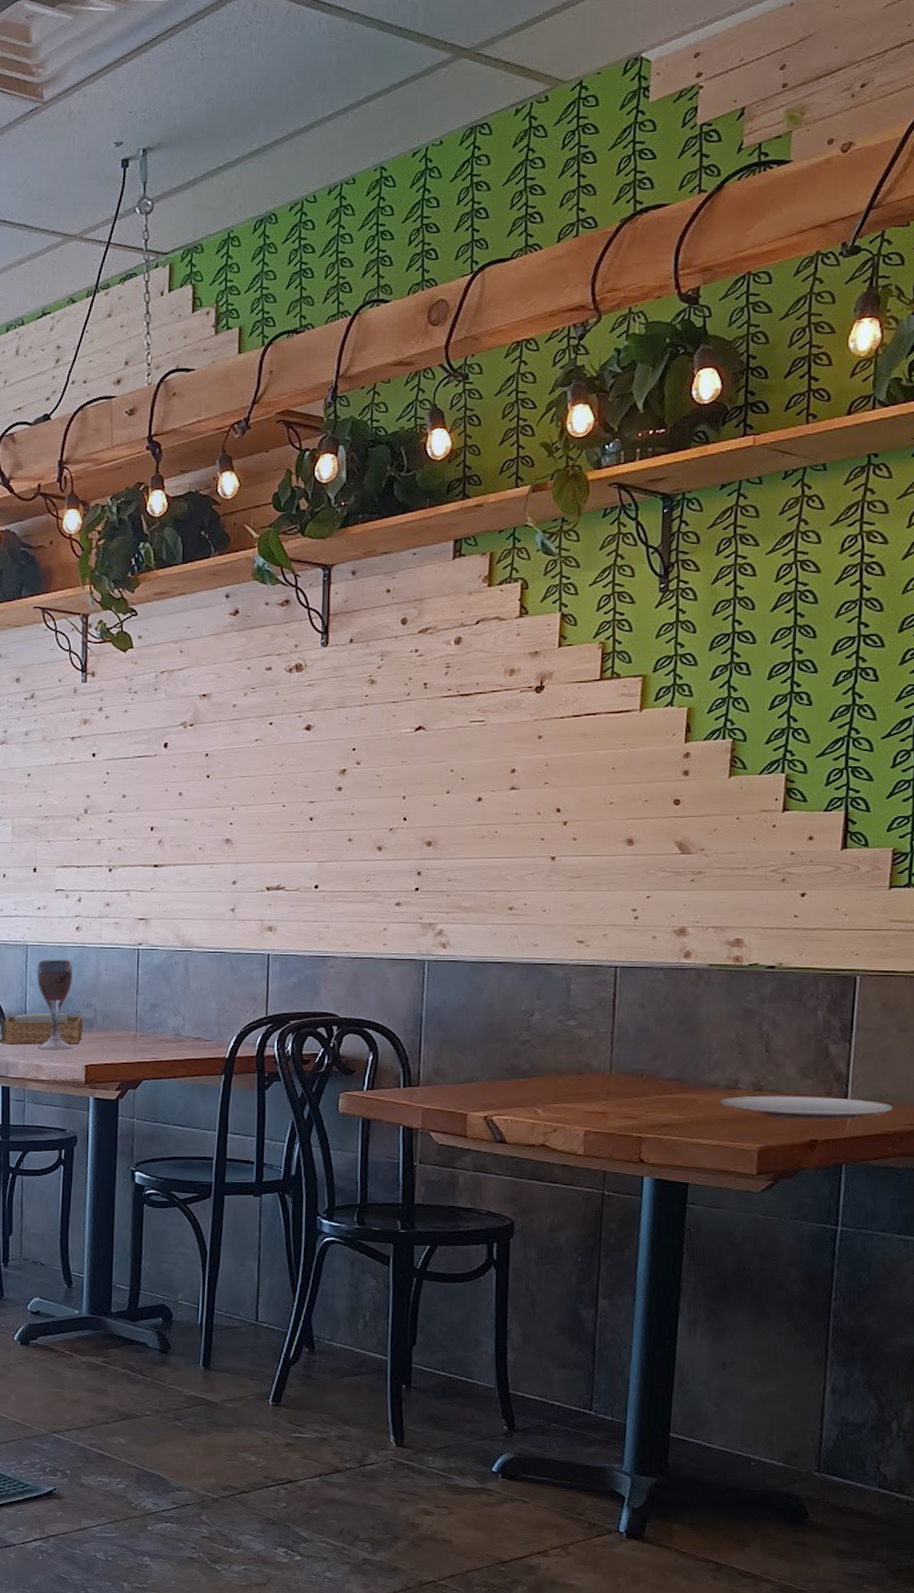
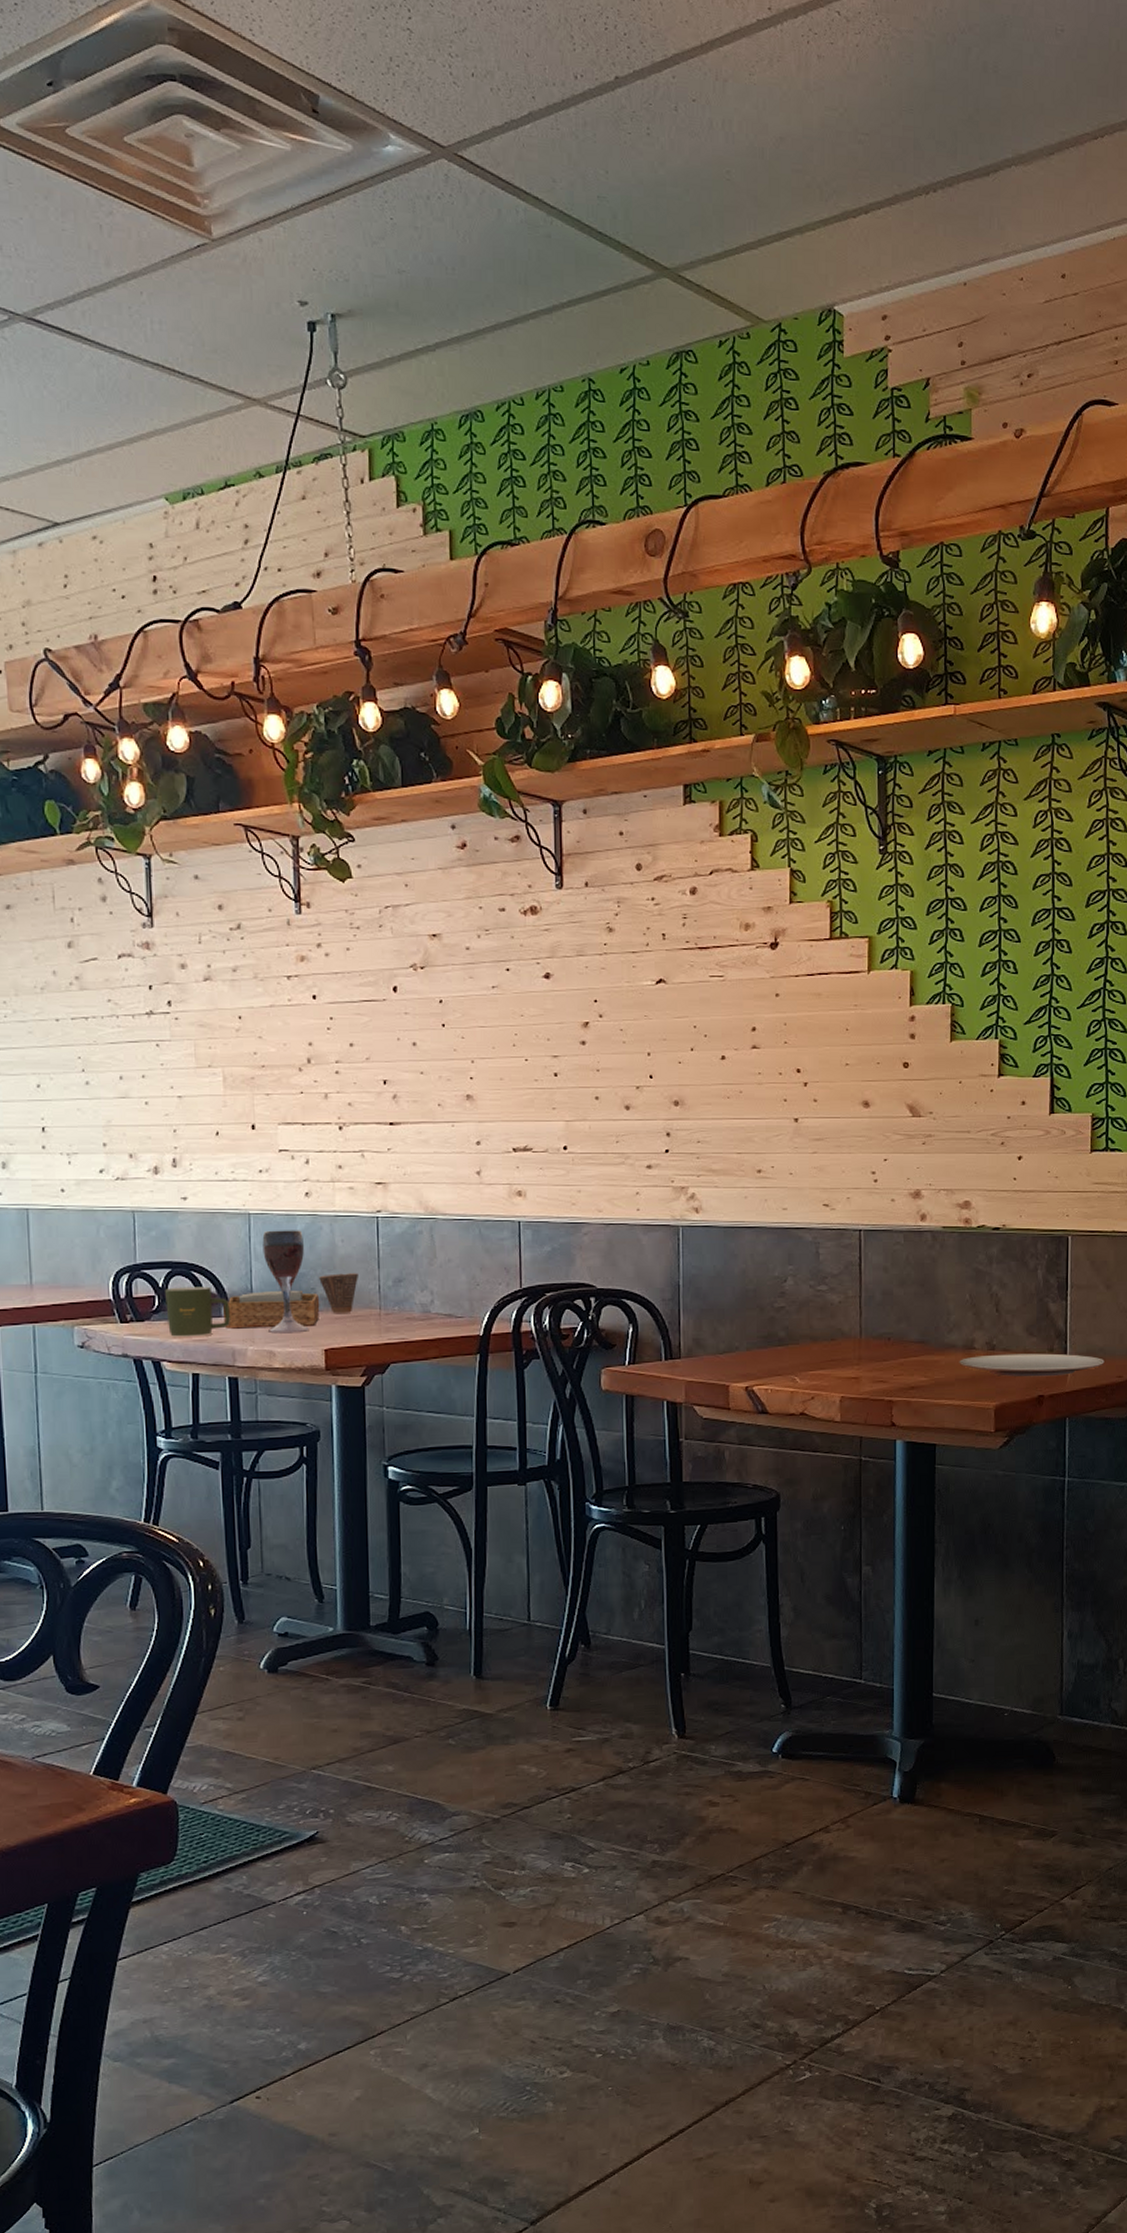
cup: none [84,999,118,1035] -> present [319,1273,358,1314]

